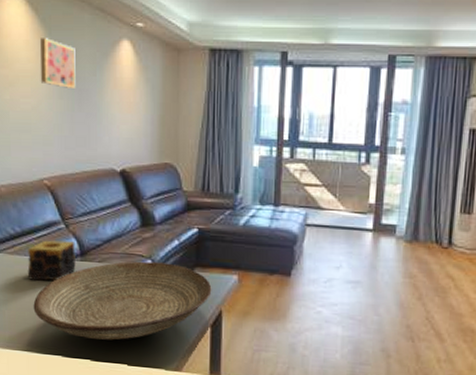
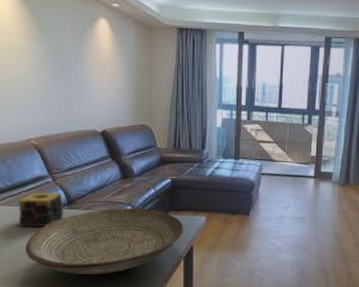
wall art: present [40,38,76,88] -> none [23,14,58,60]

